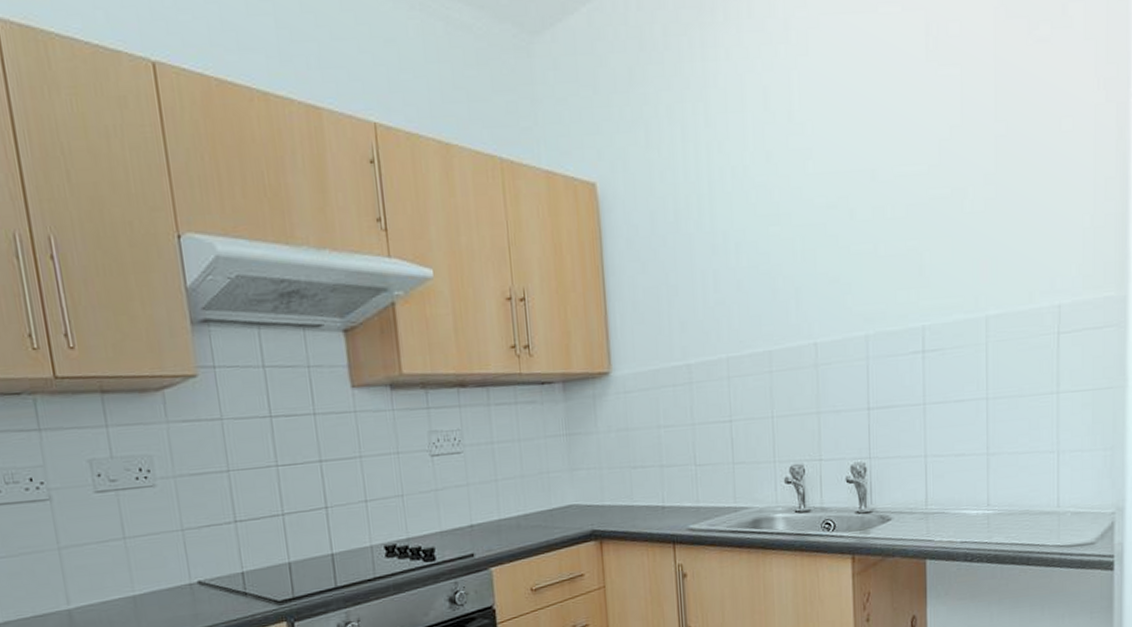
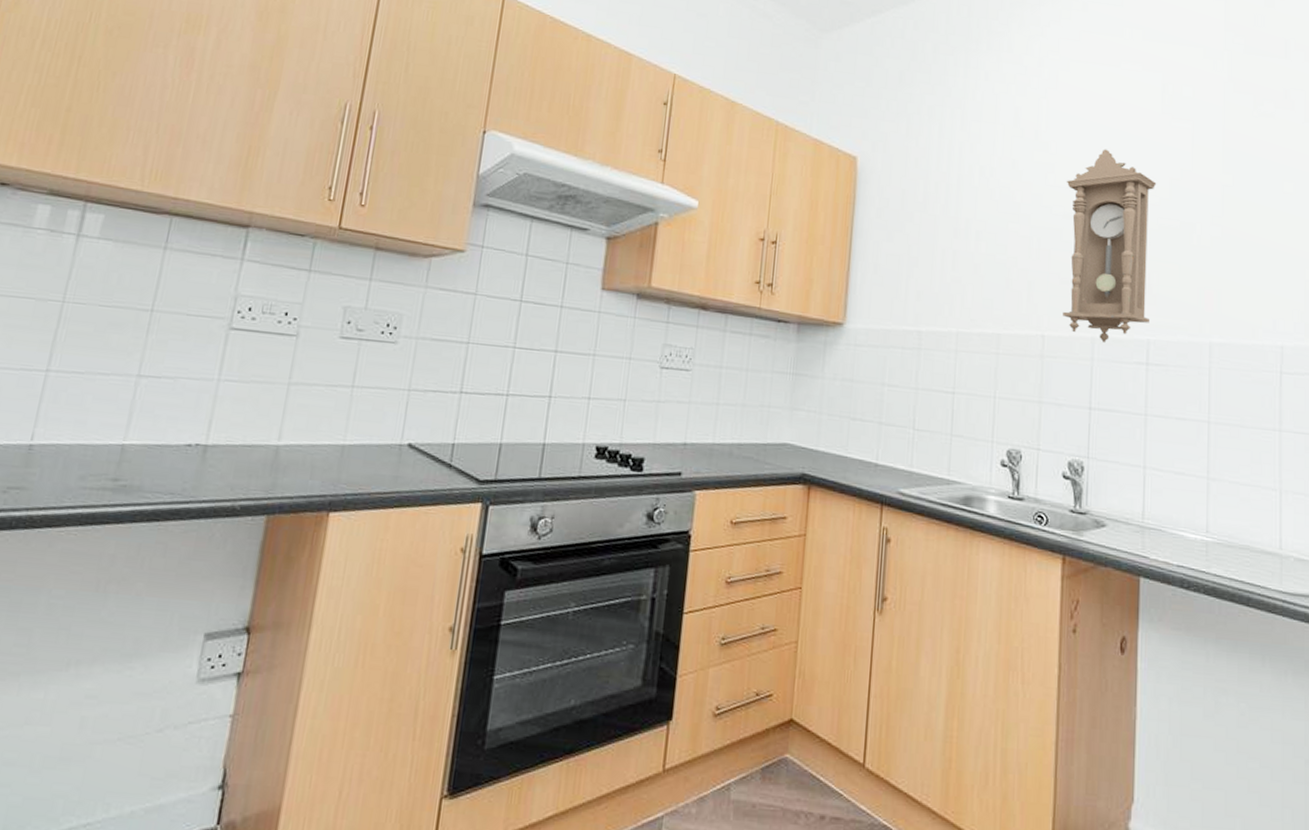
pendulum clock: none [826,118,925,339] -> present [1063,149,1157,344]

